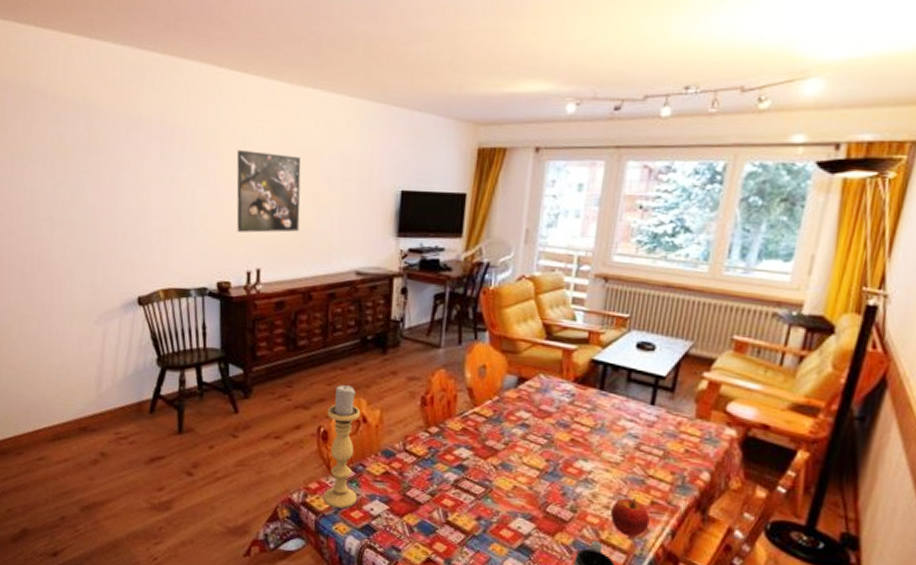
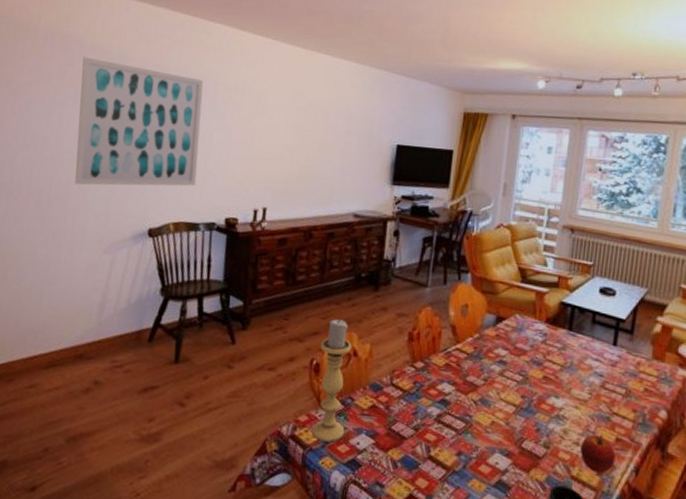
wall art: none [47,110,183,254] -> present [74,56,204,187]
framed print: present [236,149,301,233] -> none [248,101,310,176]

